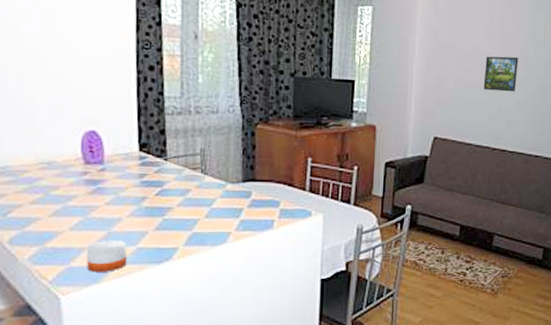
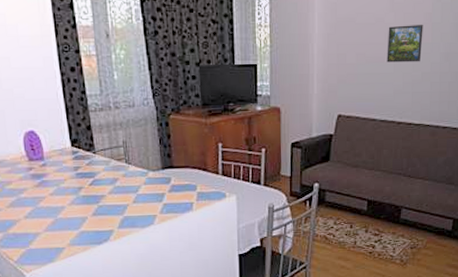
candle: present [86,239,127,272] -> none [39,225,74,253]

